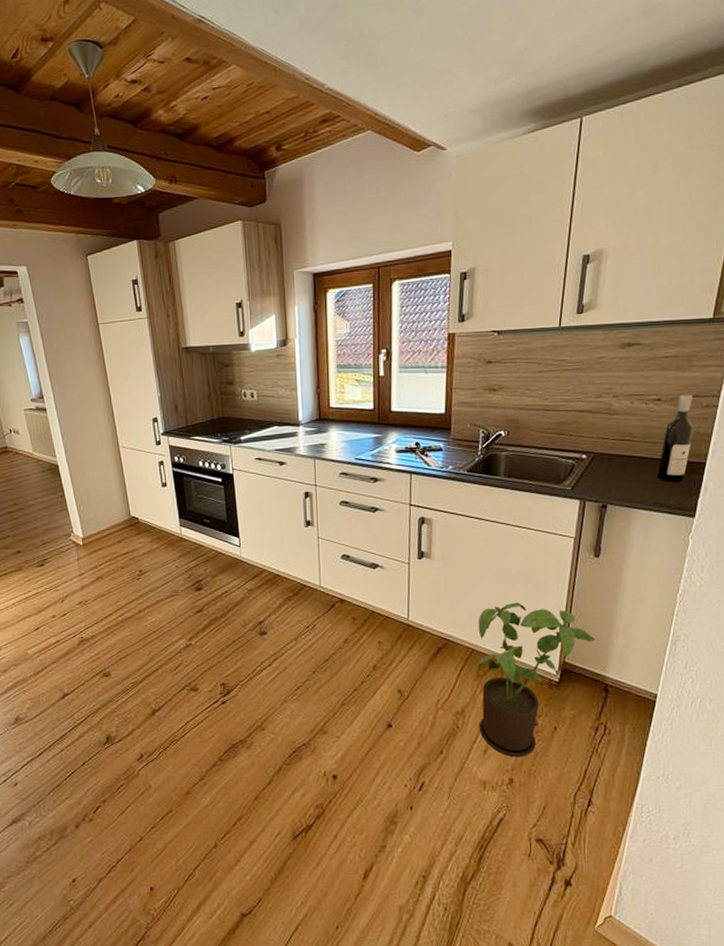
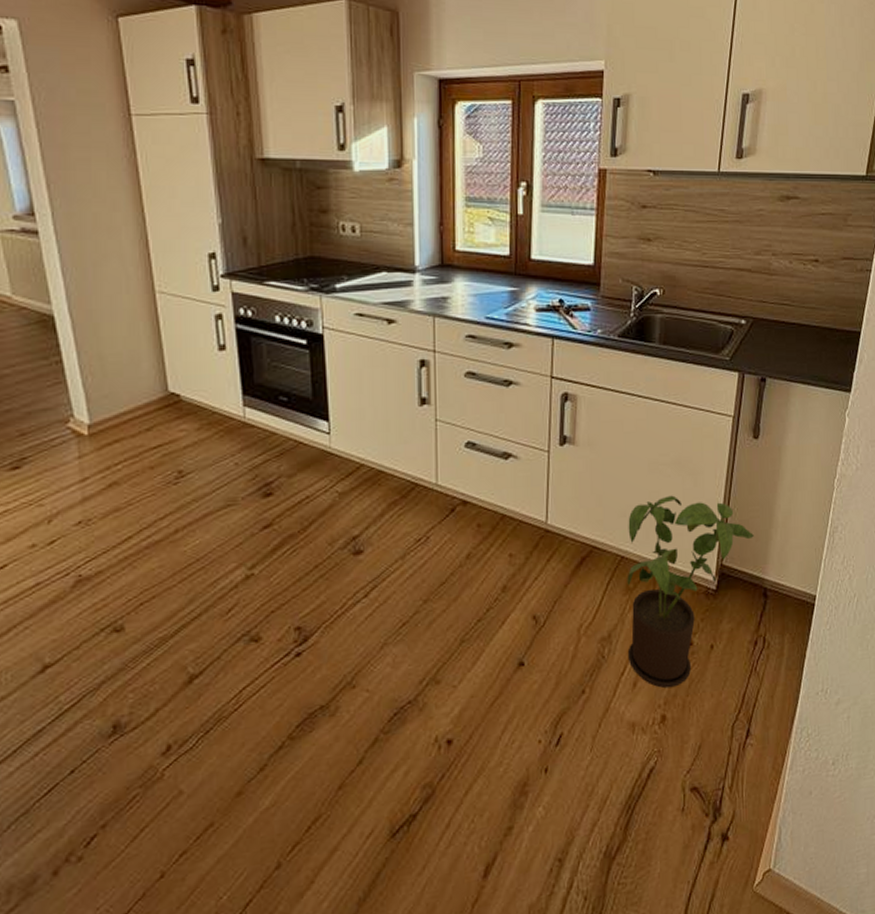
bottle: present [657,394,695,482] -> none [815,256,850,353]

